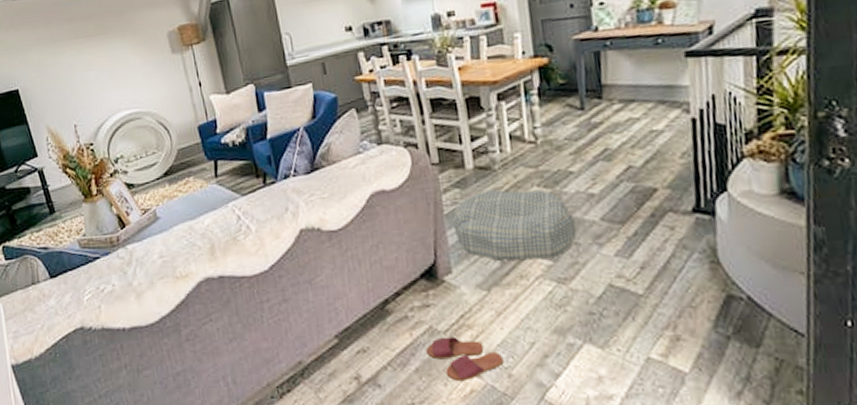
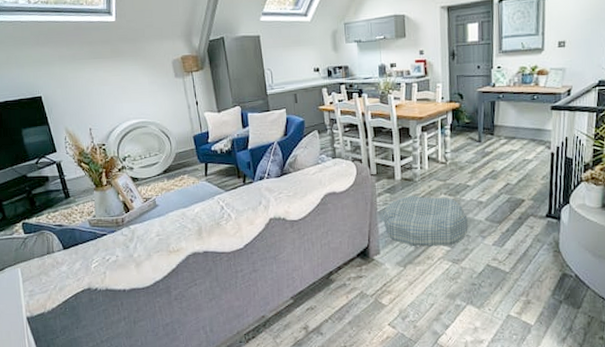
slippers: present [426,336,504,380] -> none [358,299,412,330]

